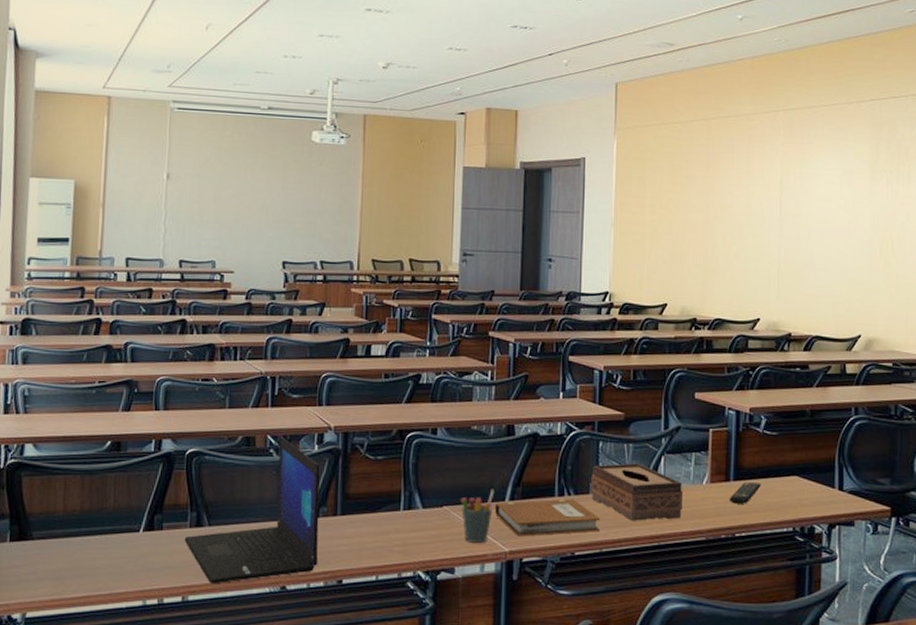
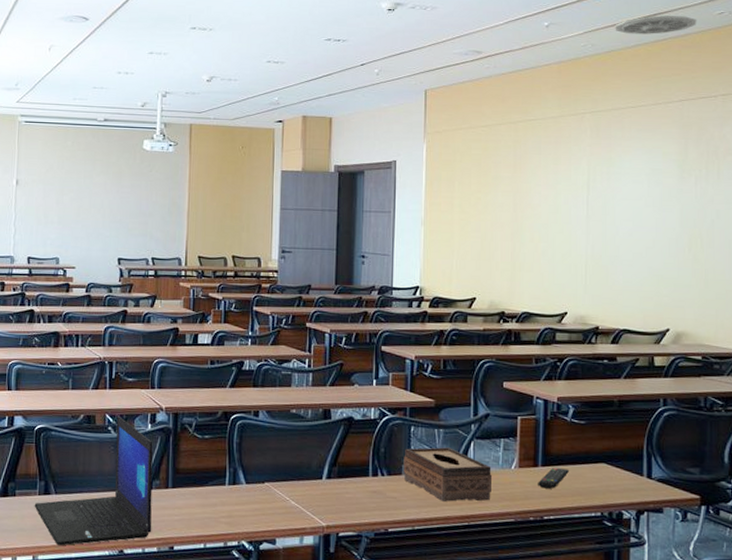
pen holder: present [460,490,495,543] -> none [281,469,312,517]
notebook: present [495,499,601,537] -> none [313,479,413,513]
ceiling vent: none [808,12,889,31] -> present [615,15,697,34]

